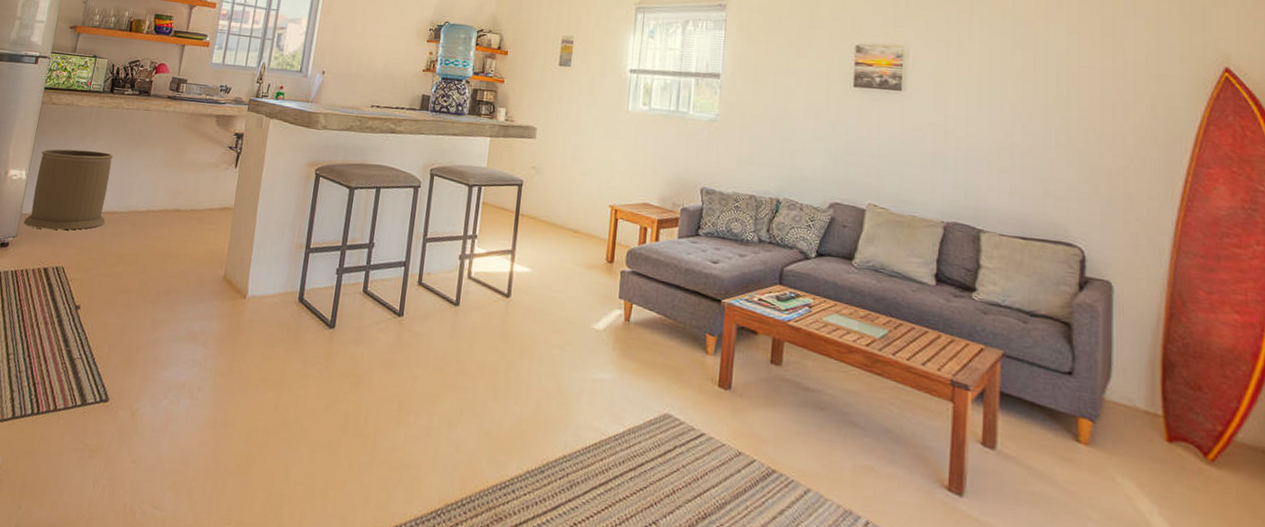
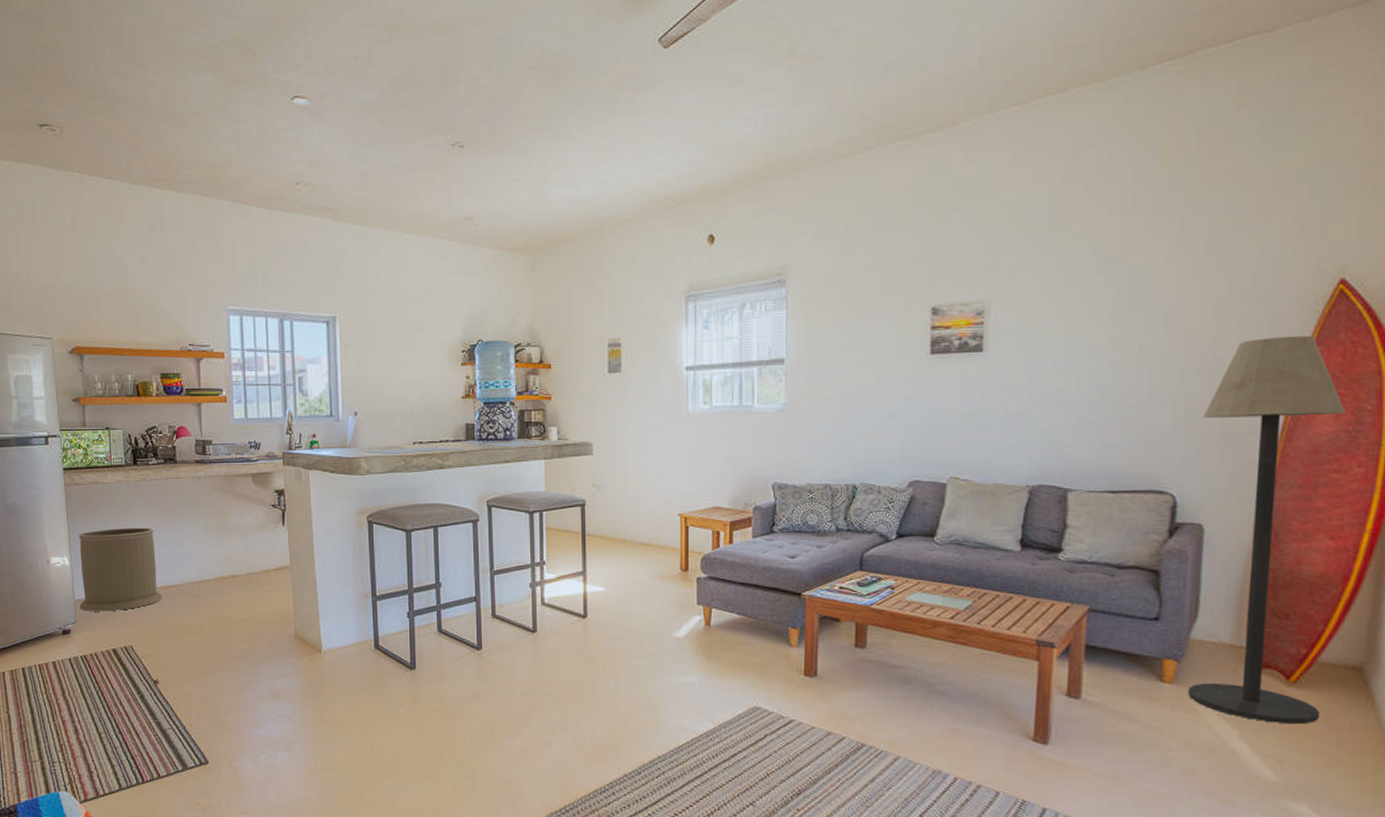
floor lamp: none [1104,111,1240,509] -> present [1188,335,1346,725]

